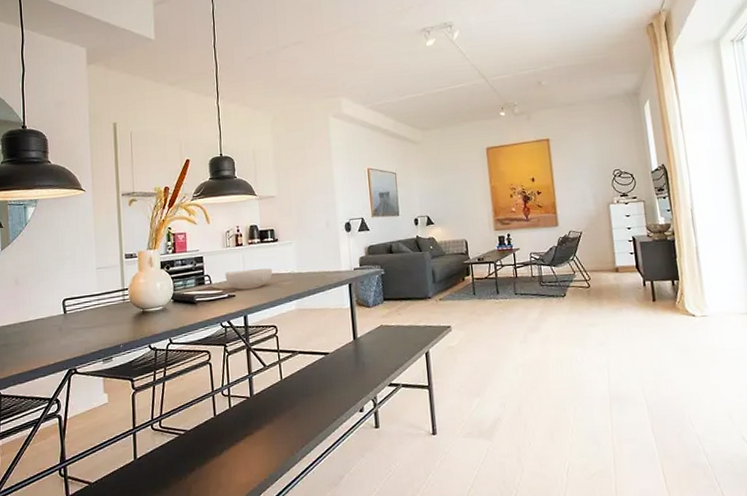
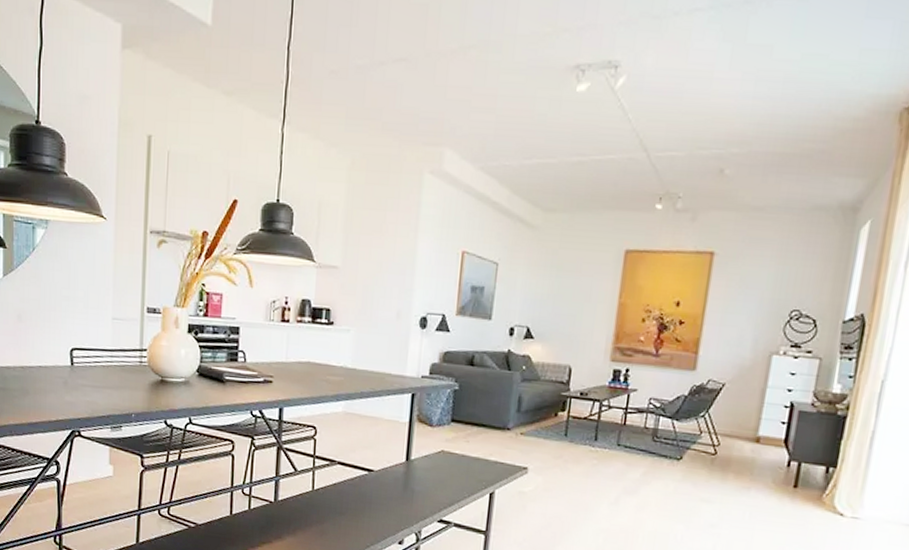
bowl: present [225,268,273,290] -> none [263,351,322,378]

